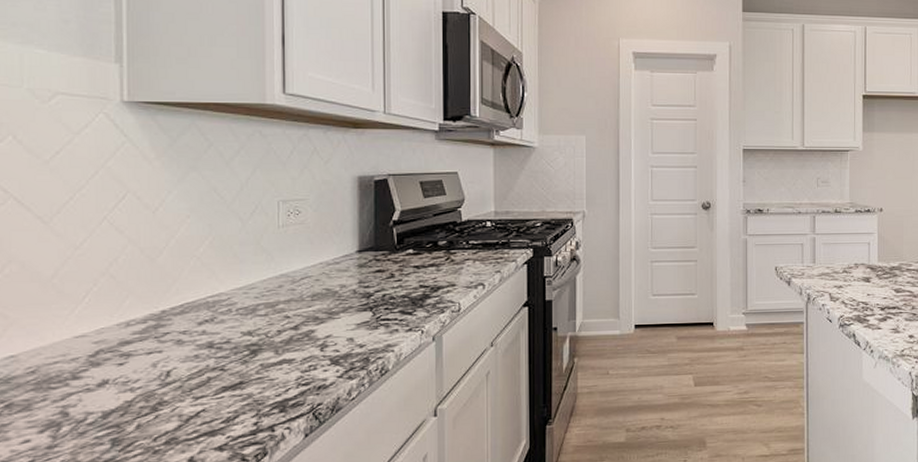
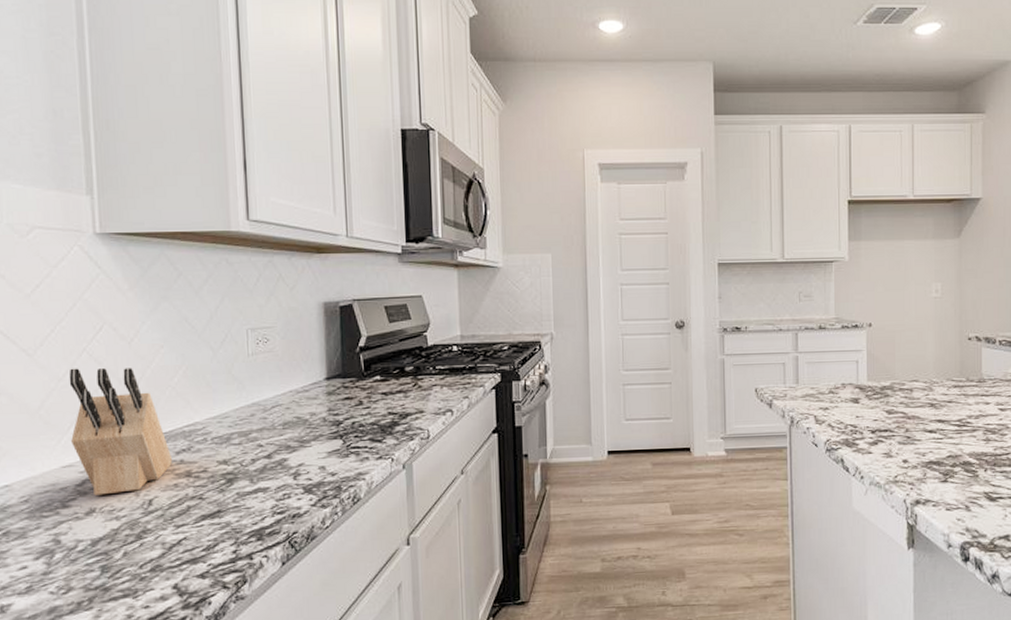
knife block: none [86,236,195,367] -> present [69,368,173,496]

